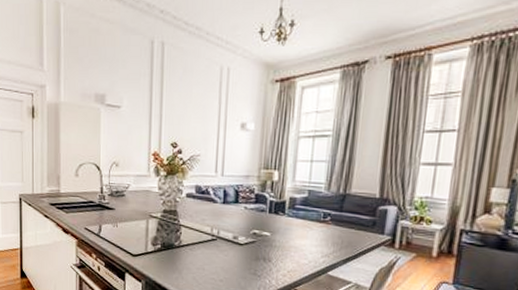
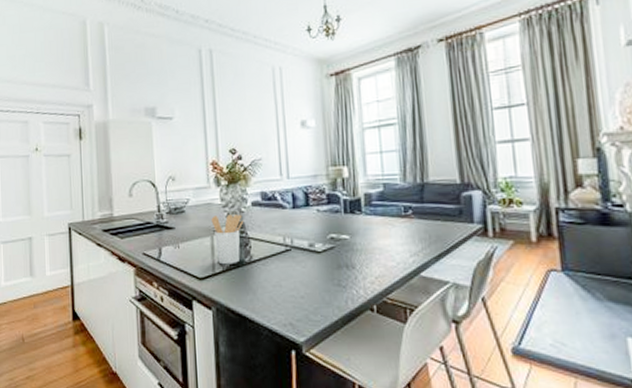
utensil holder: none [148,202,178,246] -> present [211,214,244,265]

